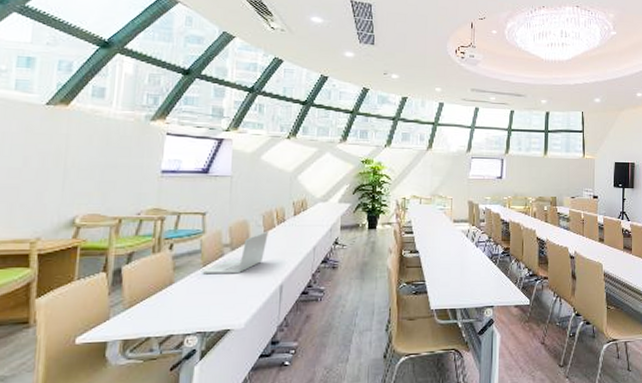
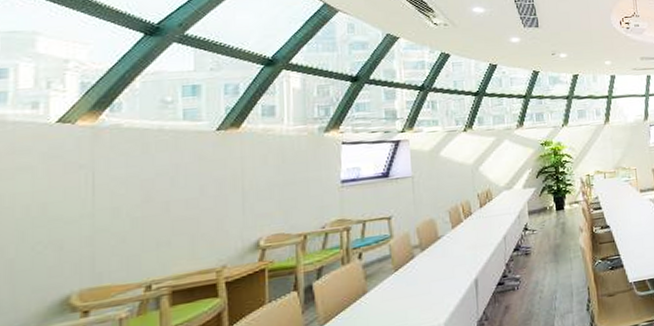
laptop: present [202,232,268,274] -> none [394,228,457,279]

